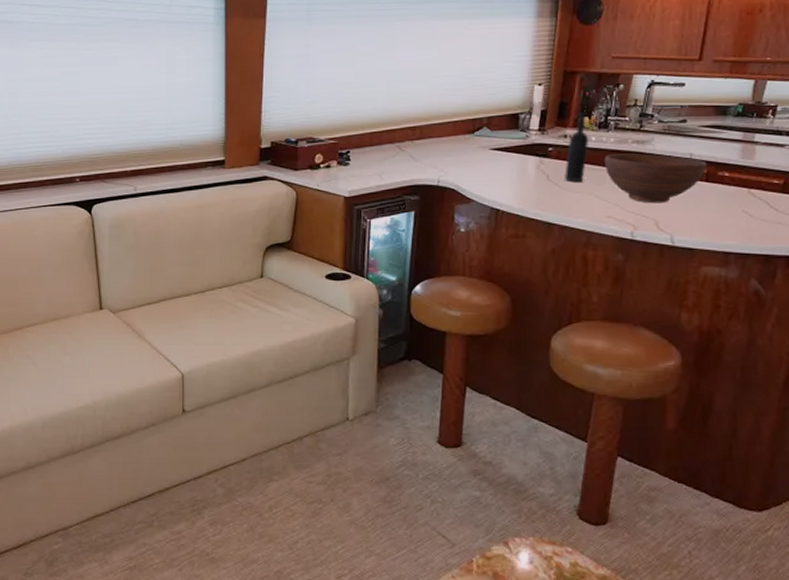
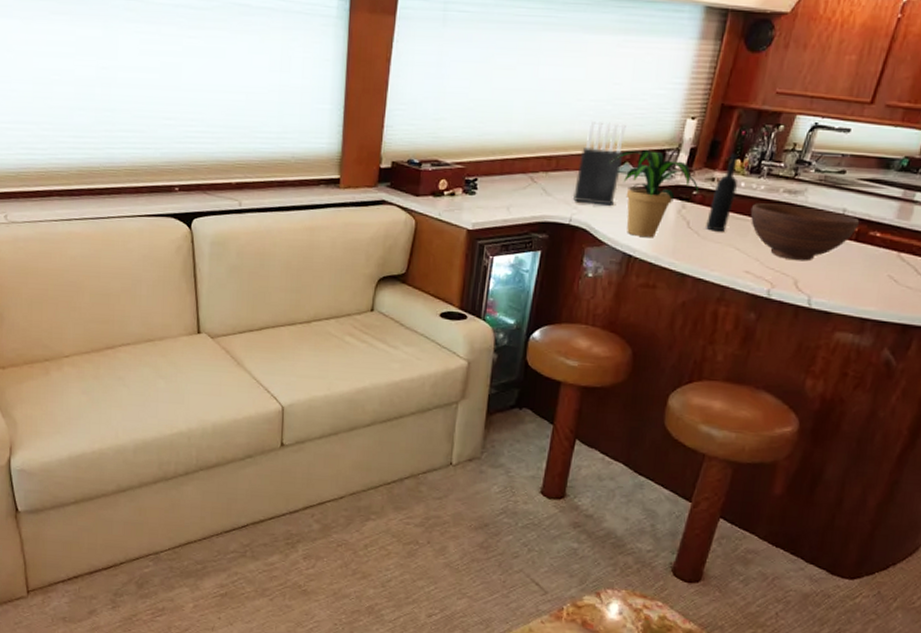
knife block: none [438,93,481,166] -> present [572,120,626,206]
potted plant: none [469,115,554,192] -> present [610,150,699,237]

